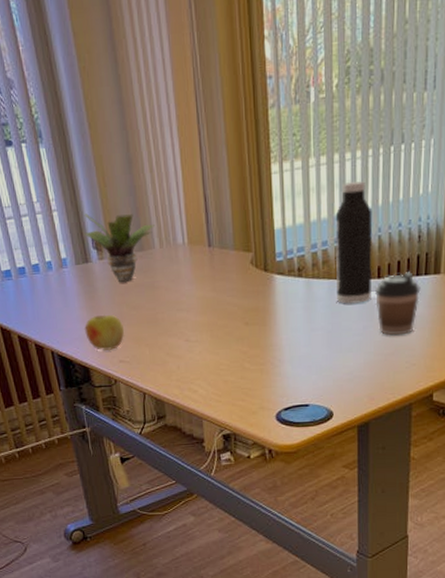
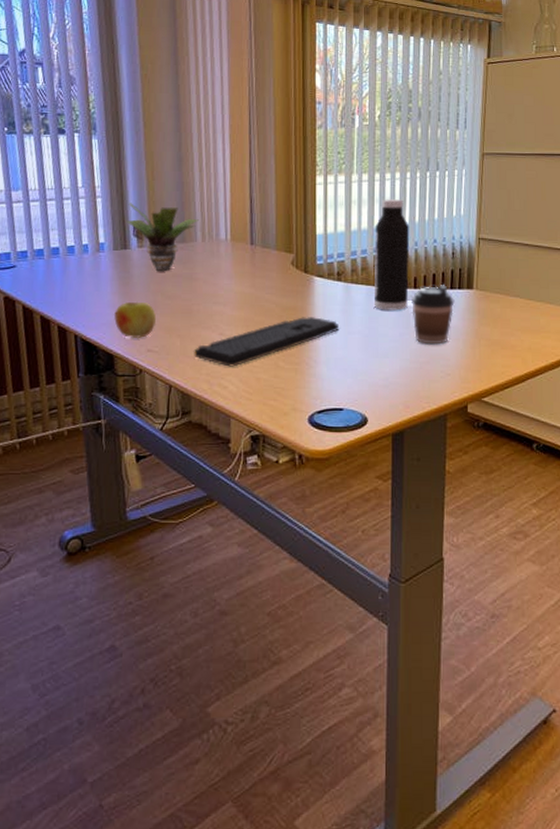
keyboard: none [163,316,301,372] -> present [194,317,339,367]

